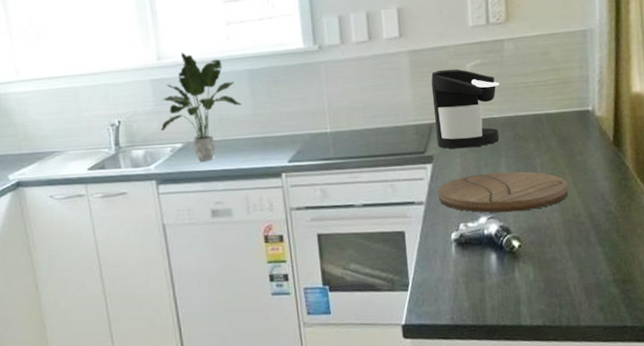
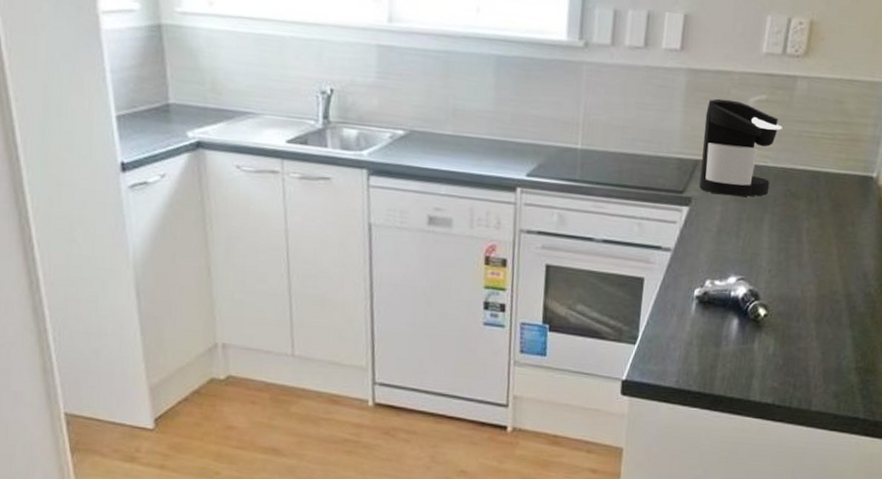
potted plant: present [160,52,242,162] -> none [381,18,482,158]
cutting board: present [438,171,569,213] -> none [689,227,832,278]

